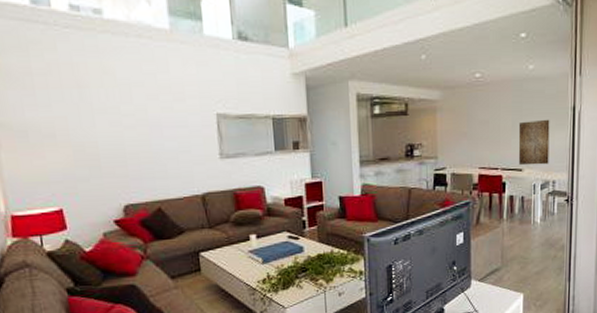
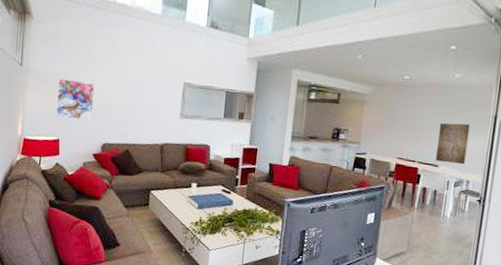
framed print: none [43,129,103,181] -> present [56,78,95,121]

